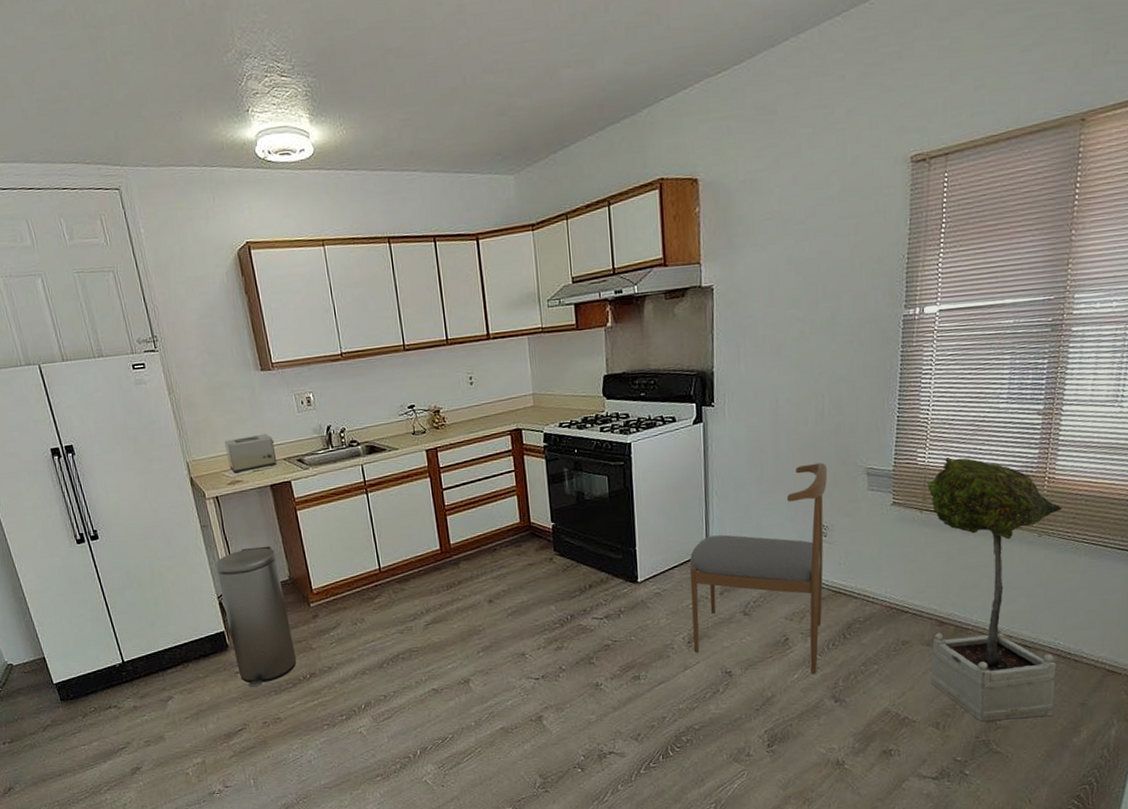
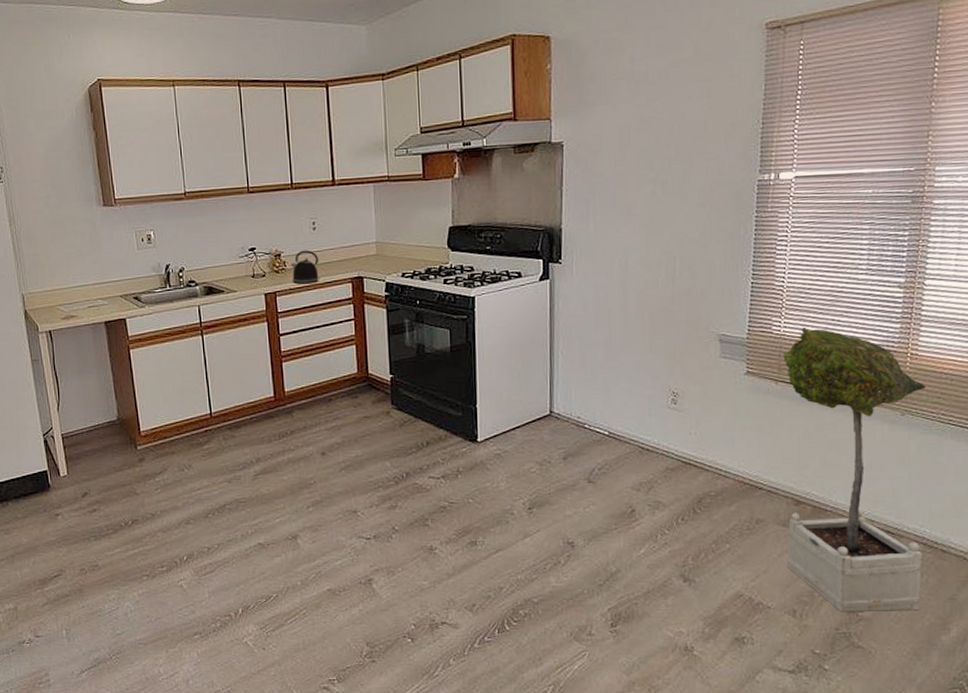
pedal bin: present [215,546,297,687] -> none [42,384,120,531]
toaster: present [224,433,277,474] -> none [62,269,113,308]
kettle: none [450,404,480,439] -> present [291,250,320,285]
dining chair: present [689,462,827,674] -> none [532,326,678,550]

